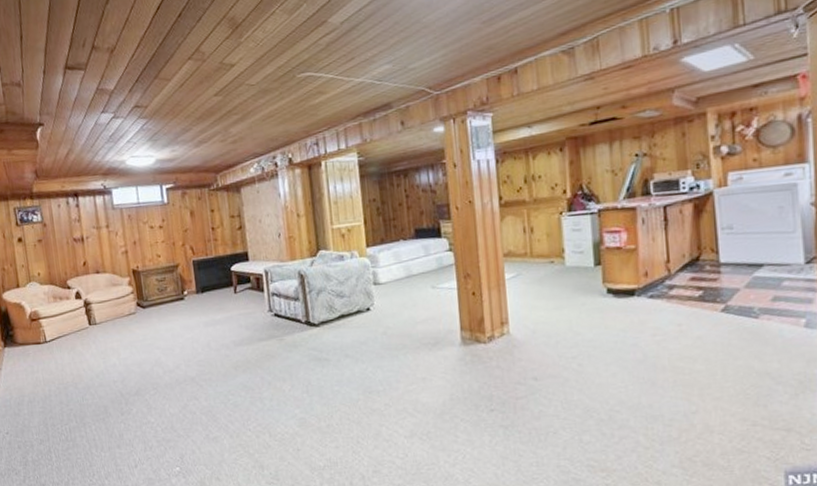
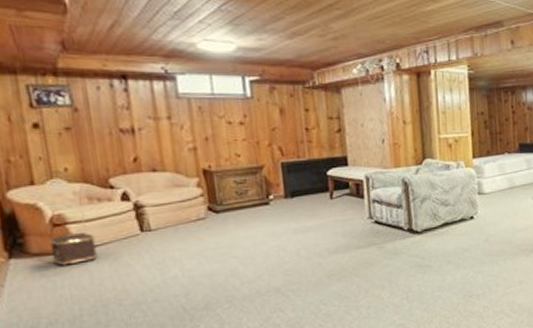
ottoman: none [29,307,61,355] -> present [49,210,98,267]

